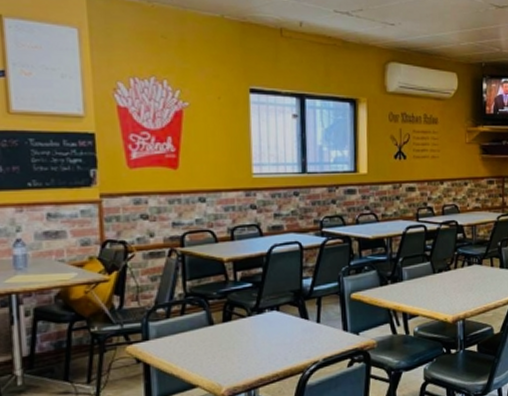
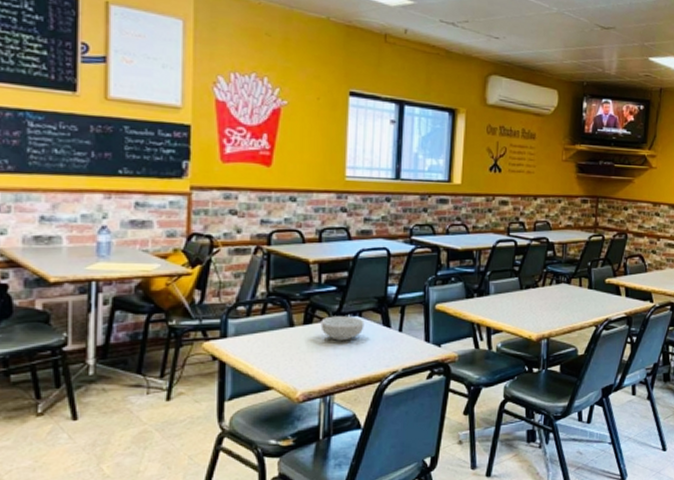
cereal bowl: none [239,311,283,336] -> present [320,316,365,341]

